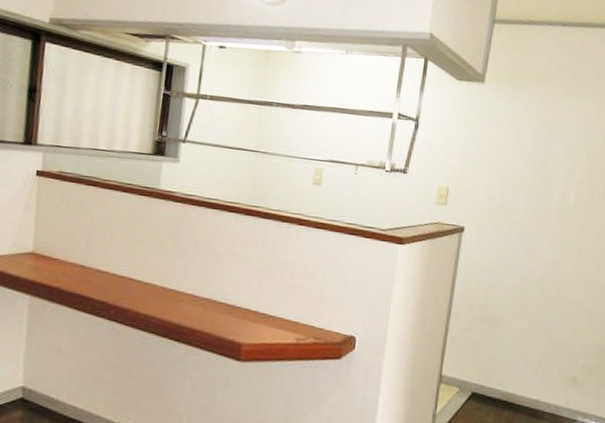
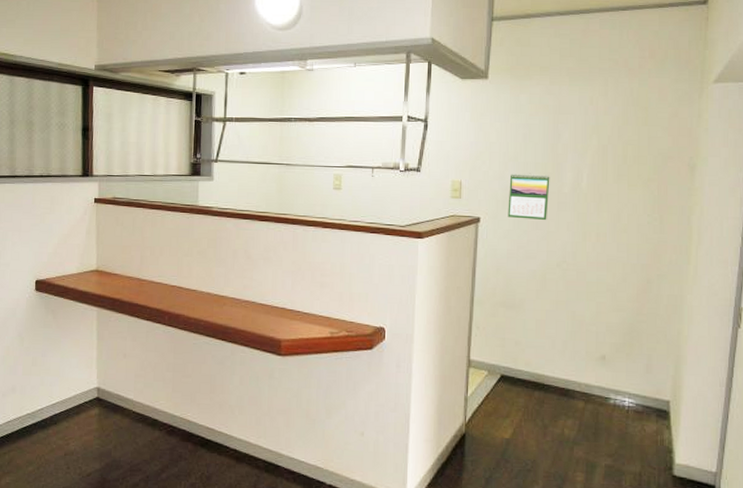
calendar: none [492,184,538,236] -> present [507,174,550,221]

